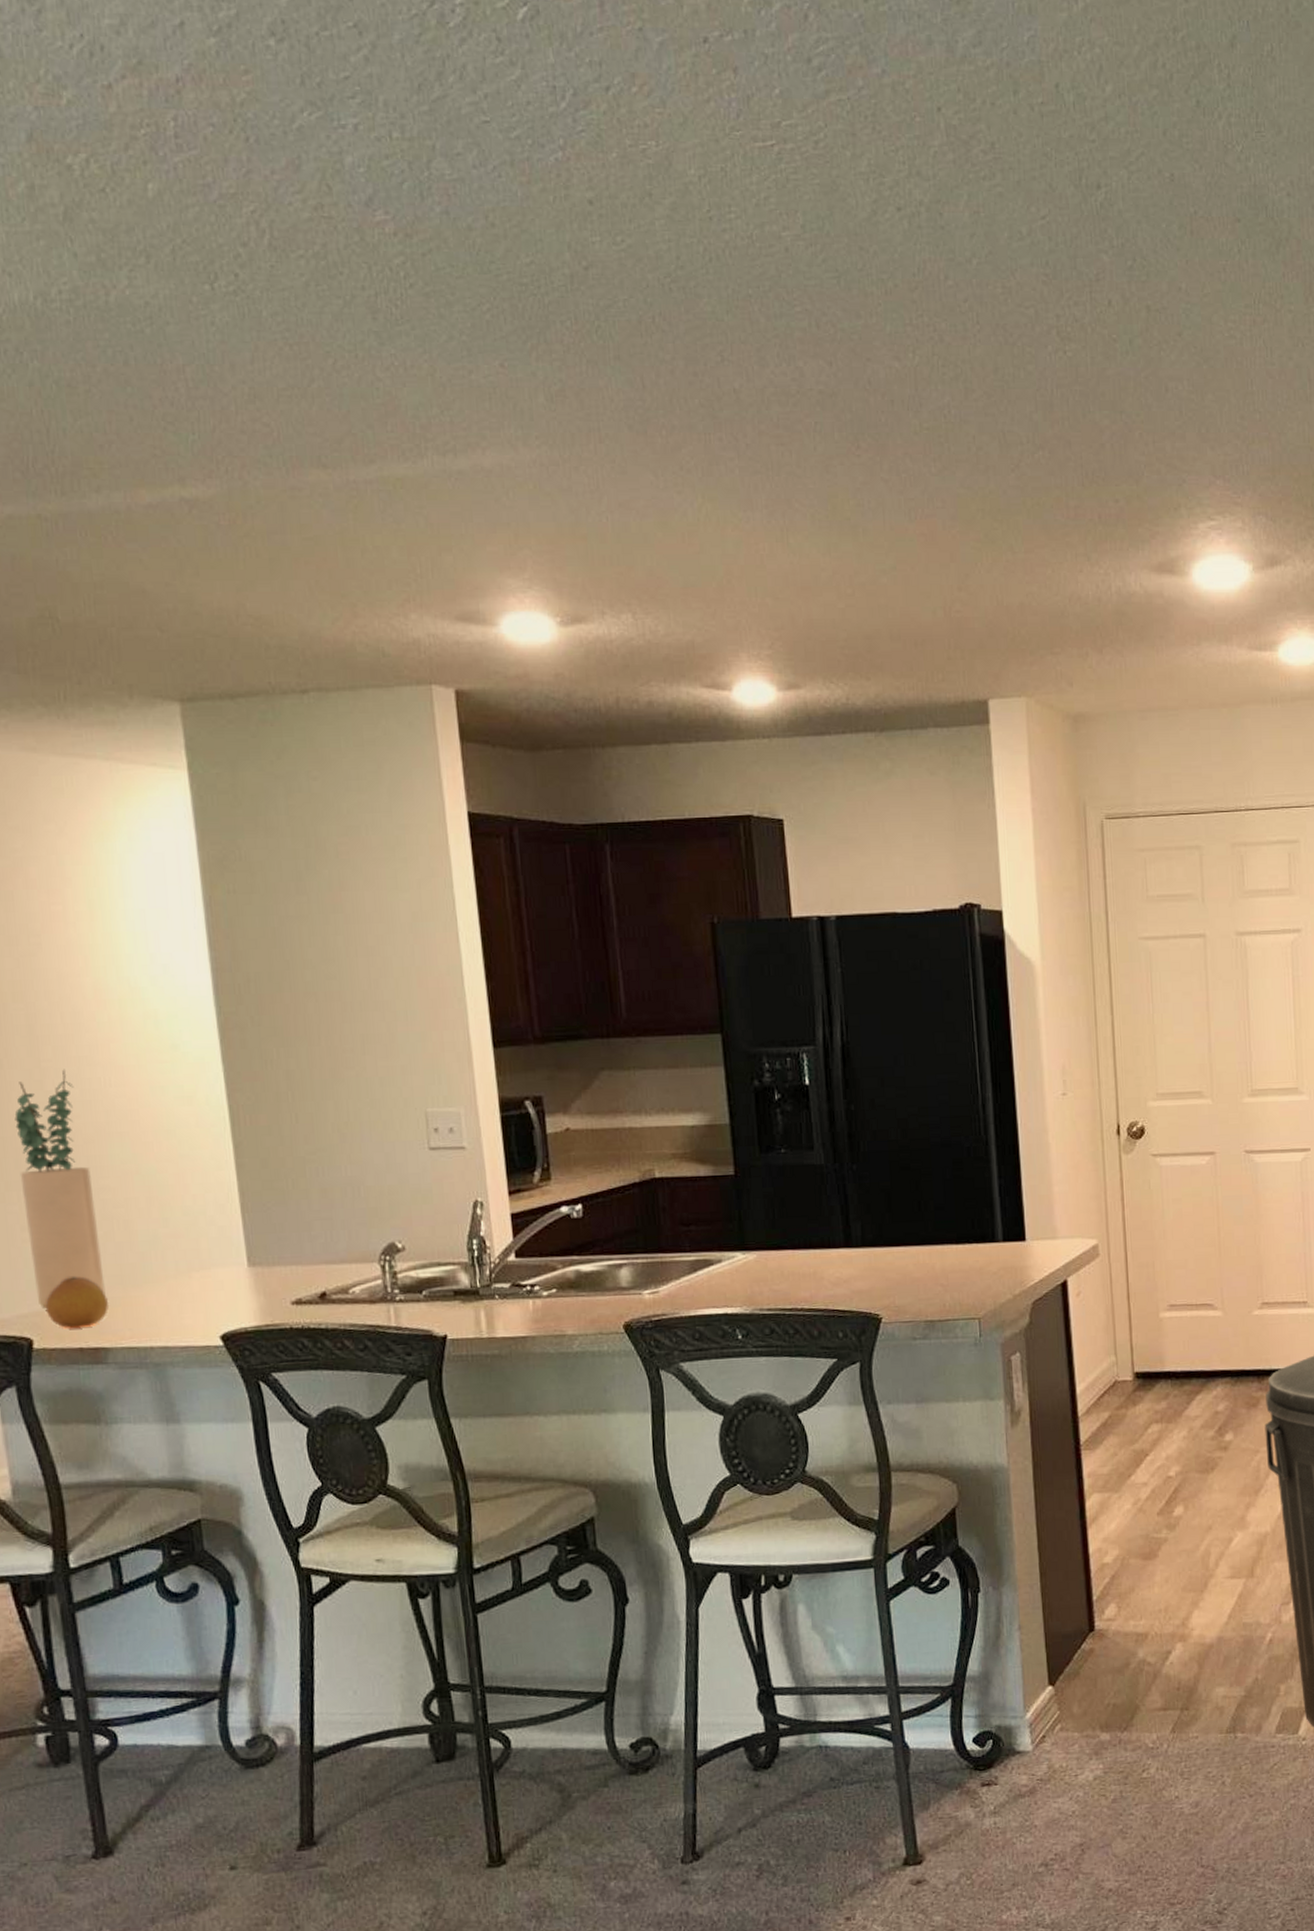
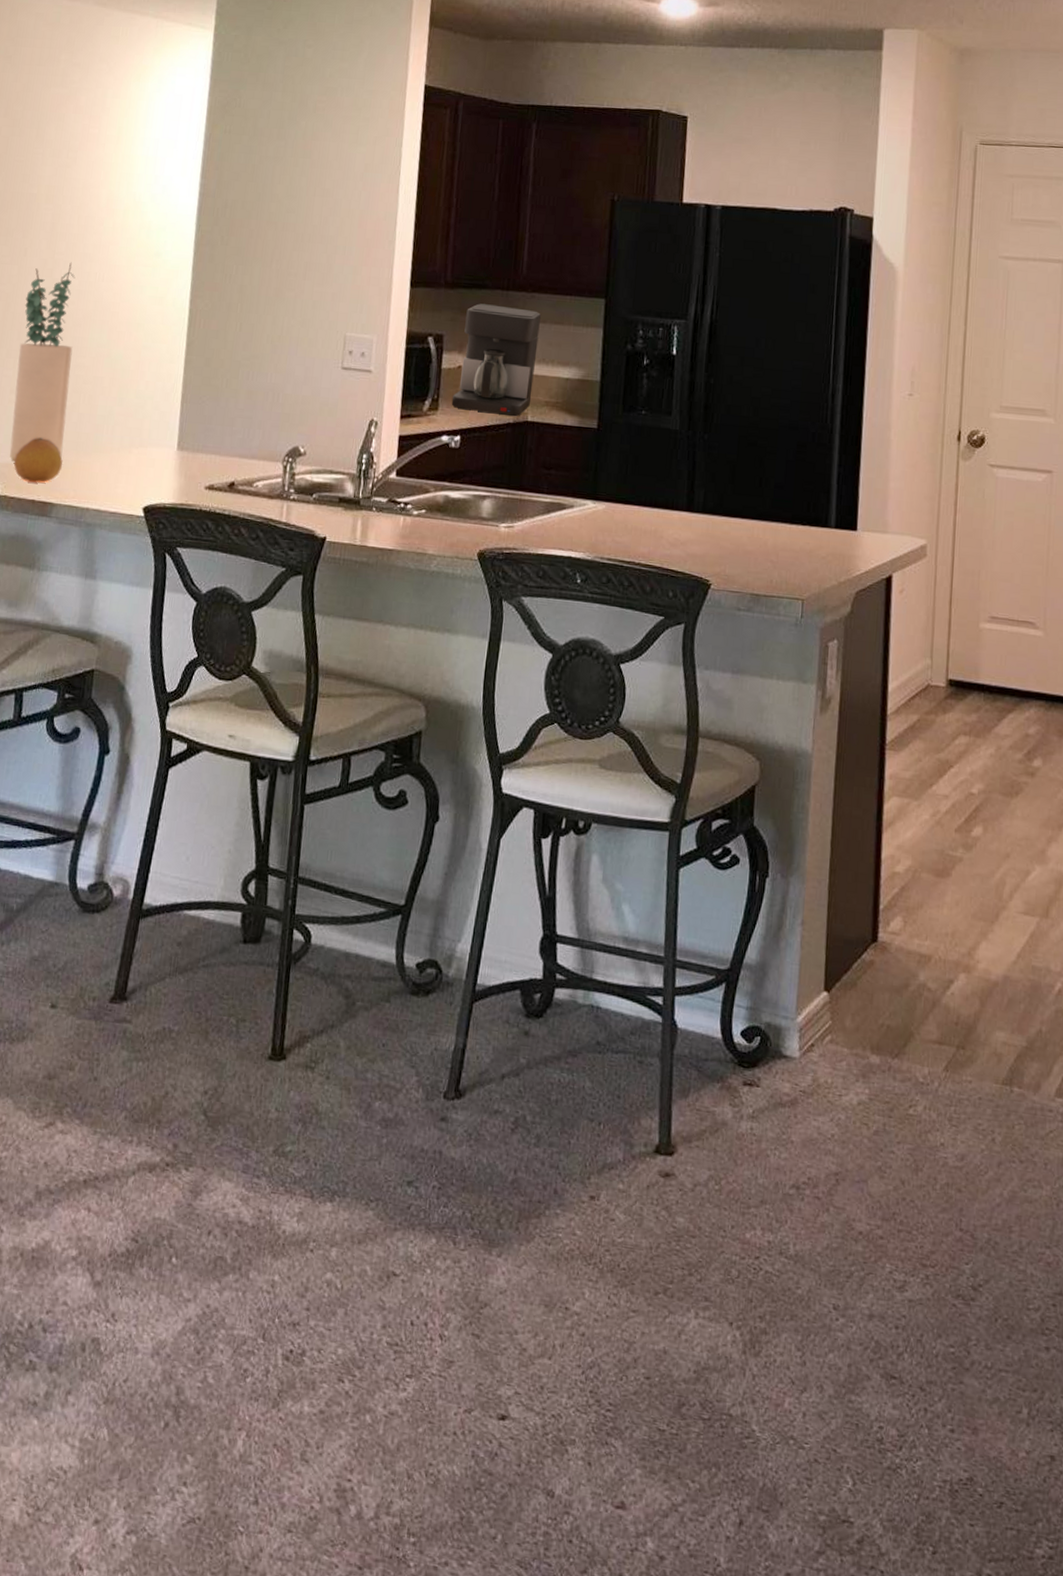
coffee maker: none [564,1055,656,1176] -> present [451,303,541,417]

